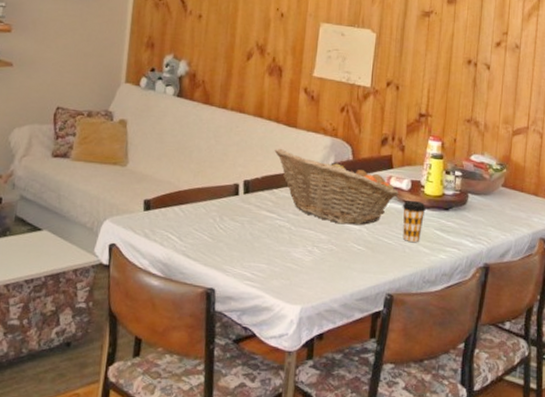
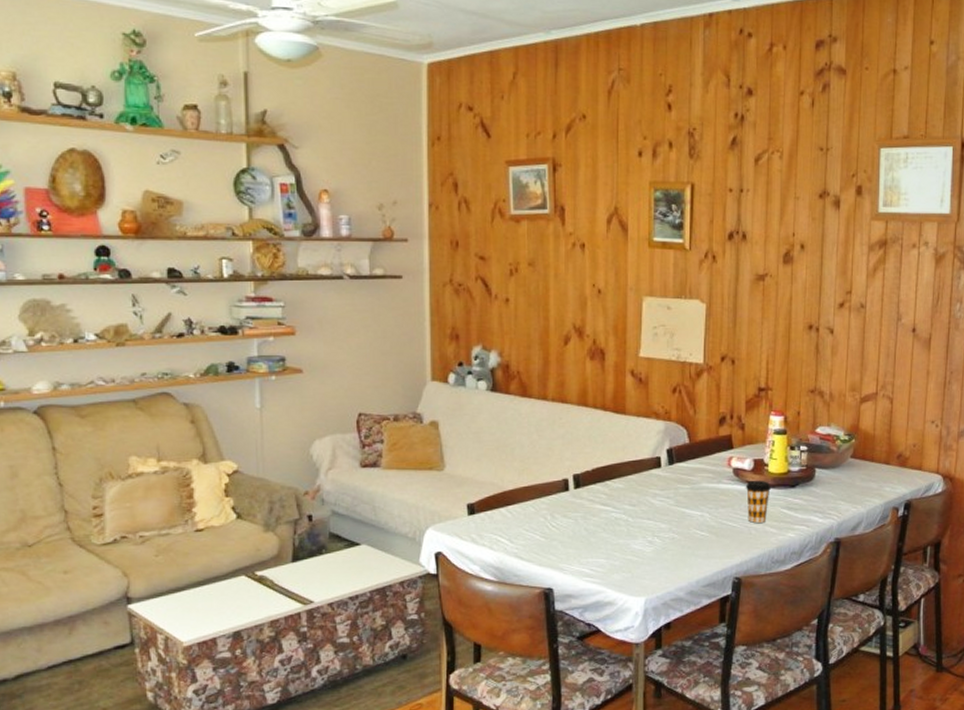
fruit basket: present [274,149,399,225] -> none [603,438,741,511]

